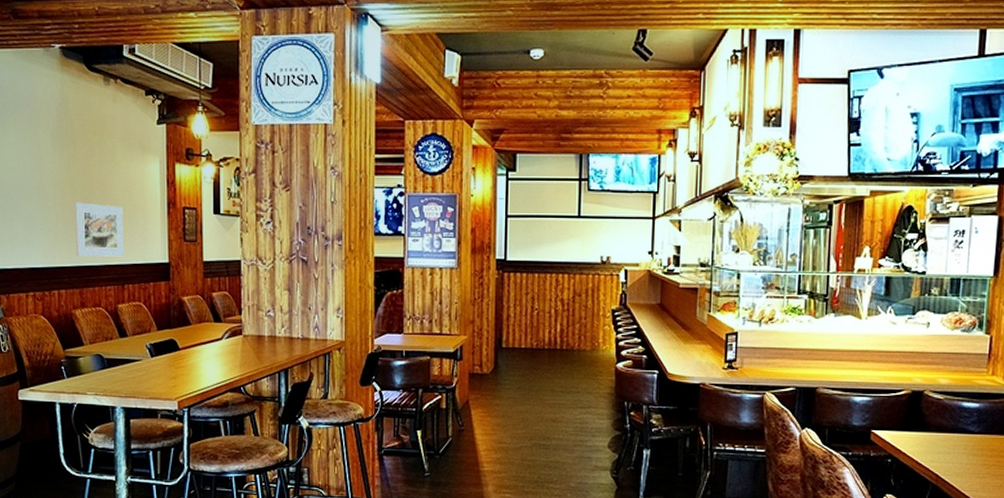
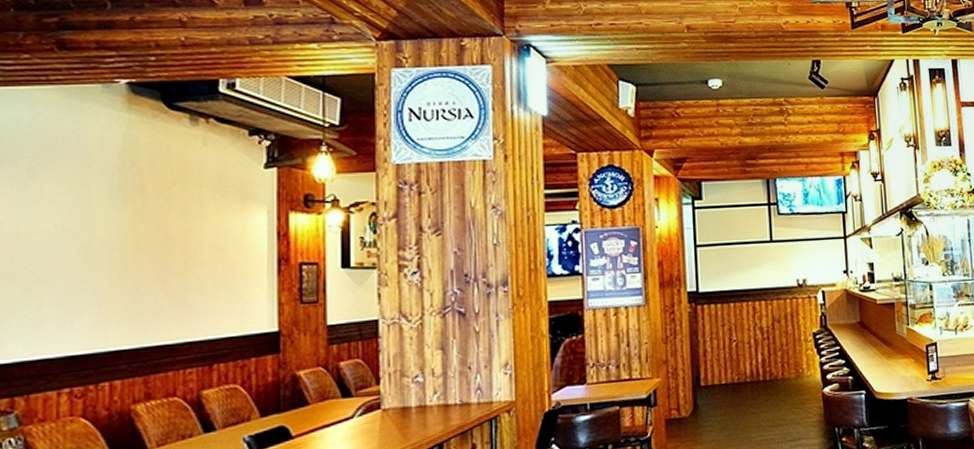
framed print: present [74,202,124,257] -> none [140,266,213,335]

